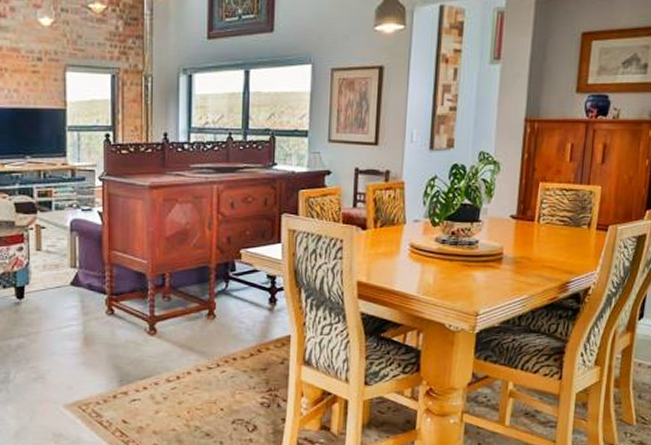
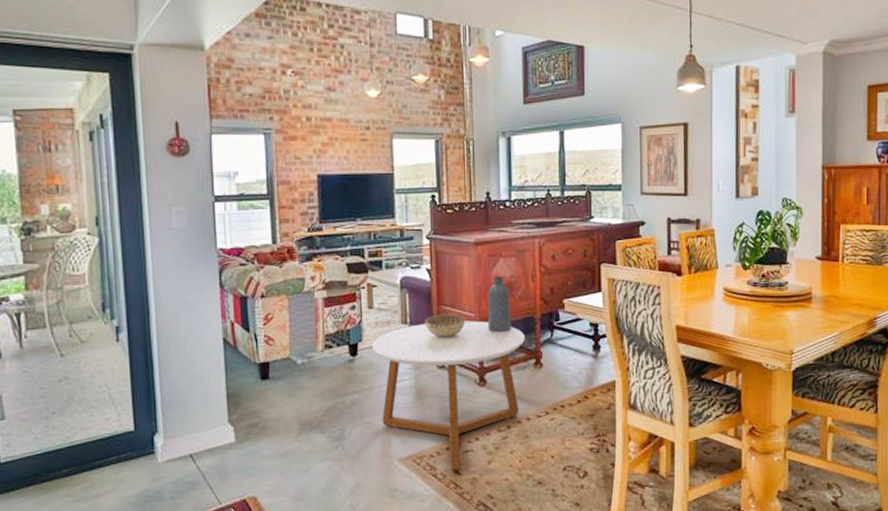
coffee table: none [40,267,198,418] -> present [372,320,525,470]
decorative bowl: none [94,259,138,284] -> present [424,313,466,338]
vase: none [160,222,186,281] -> present [487,276,512,333]

